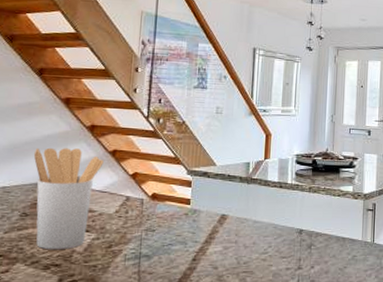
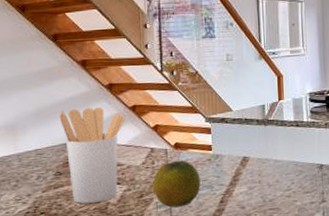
fruit: none [122,212,175,261] -> present [152,160,201,208]

